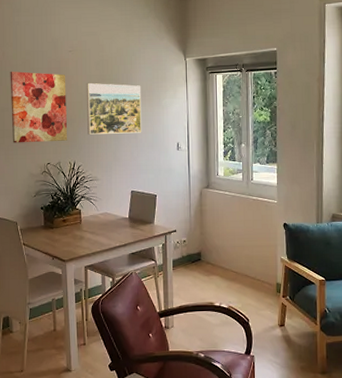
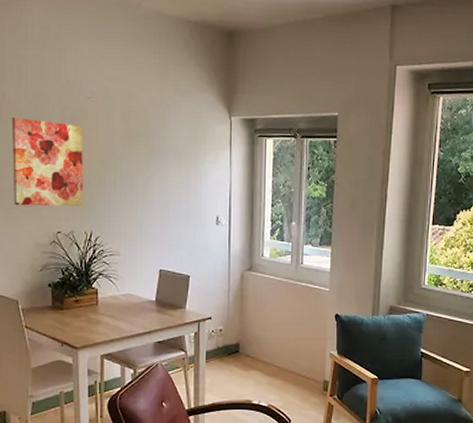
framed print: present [86,83,142,135] -> none [107,139,176,202]

